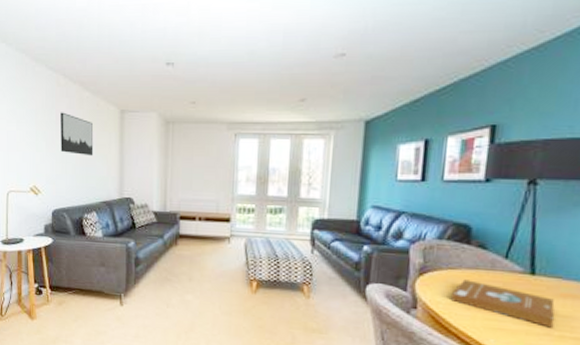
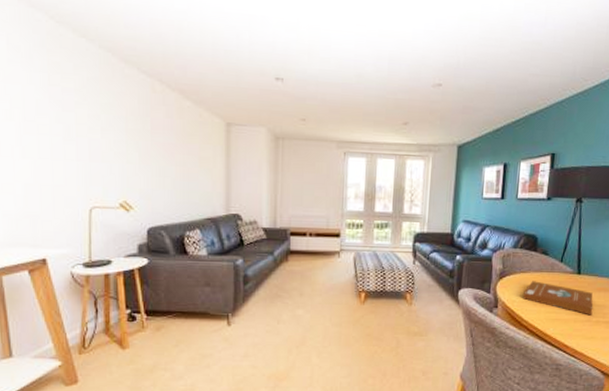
wall art: present [60,112,94,156] -> none [156,121,196,170]

